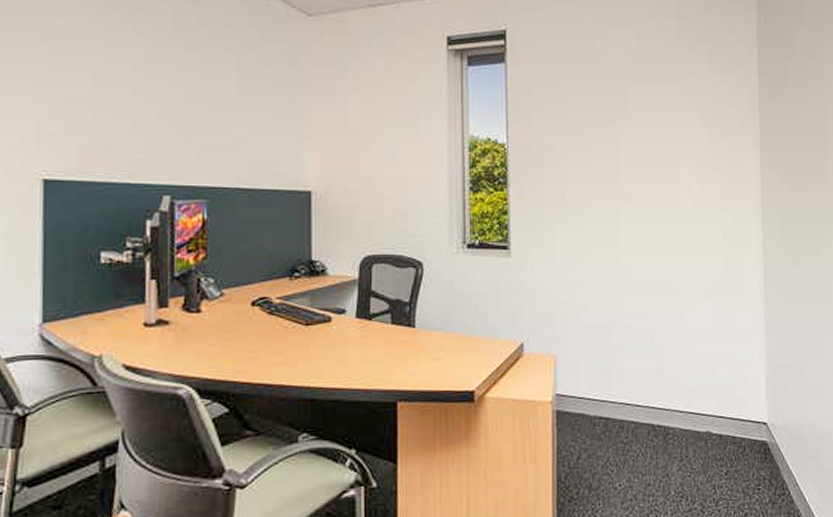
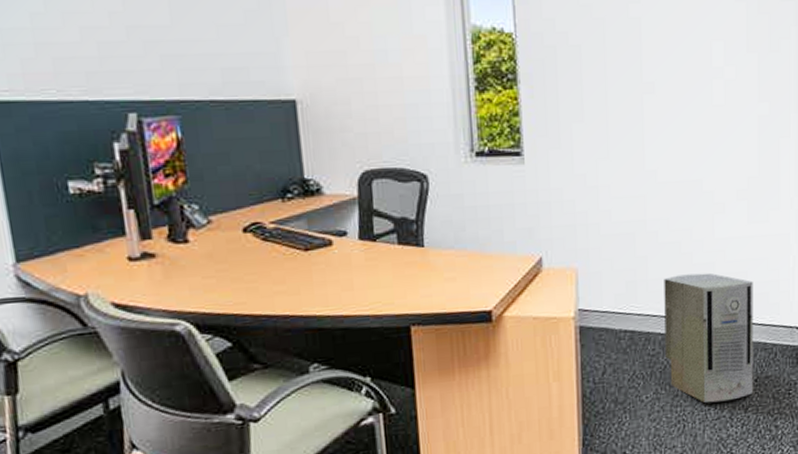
air purifier: none [637,365,724,494] -> present [664,272,754,403]

